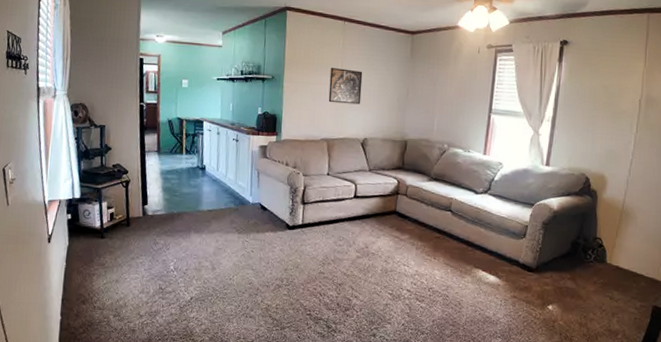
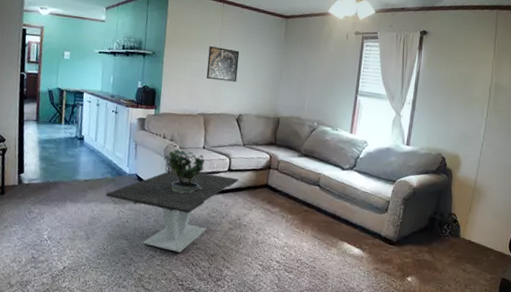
coffee table: none [229,197,366,282] -> present [105,169,239,253]
potted plant: none [287,175,329,222] -> present [163,148,205,193]

